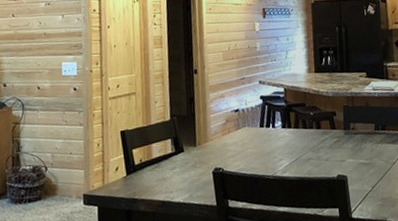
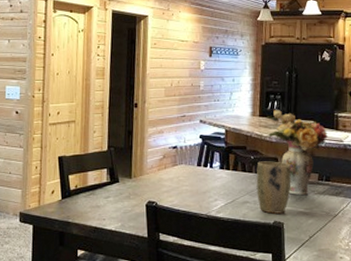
plant pot: none [317,115,351,168] -> present [256,161,291,214]
flower arrangement: none [321,64,380,147] -> present [266,109,328,195]

